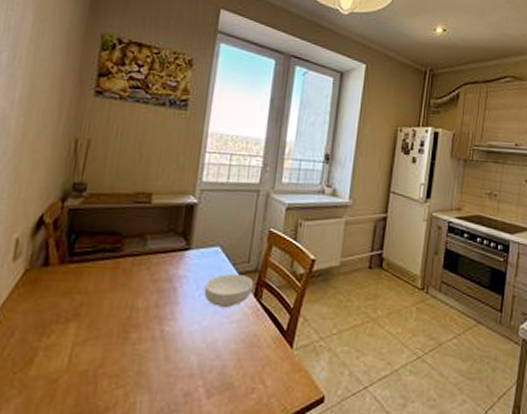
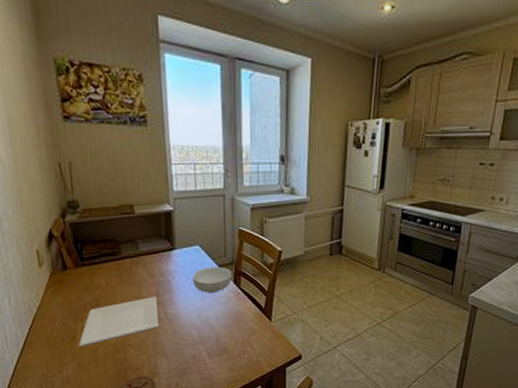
plate: none [33,308,155,374] -> present [78,297,159,346]

